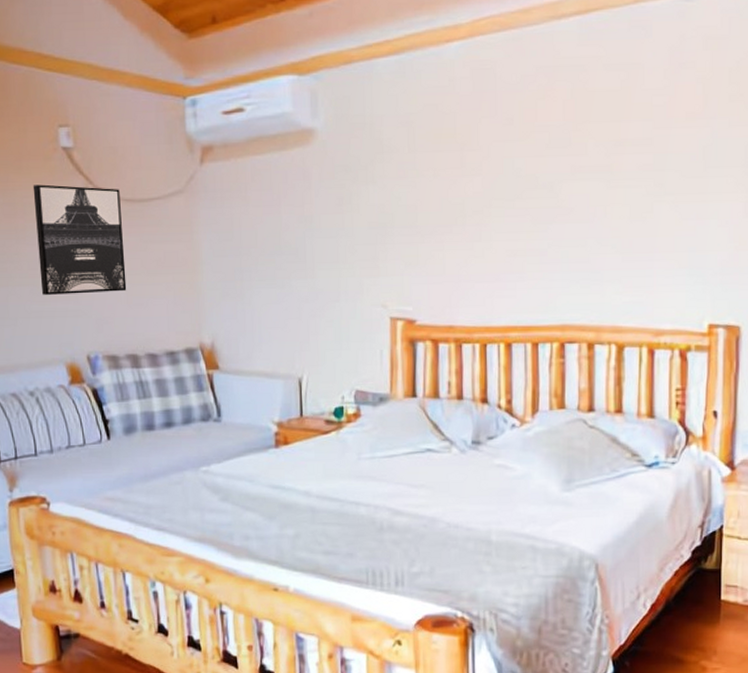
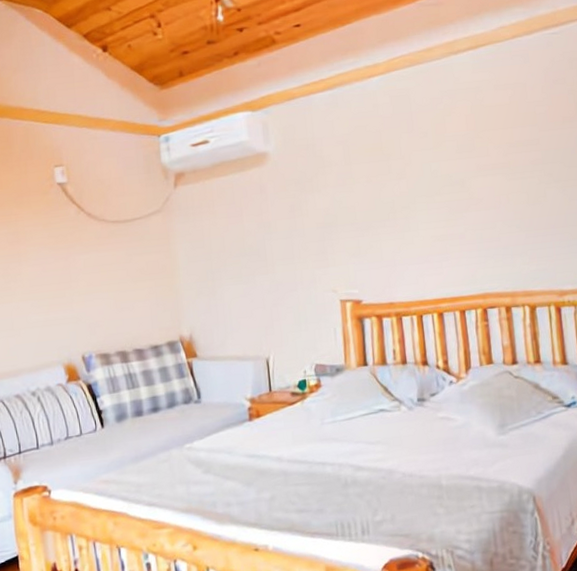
wall art: present [33,184,127,295] -> none [33,213,115,307]

